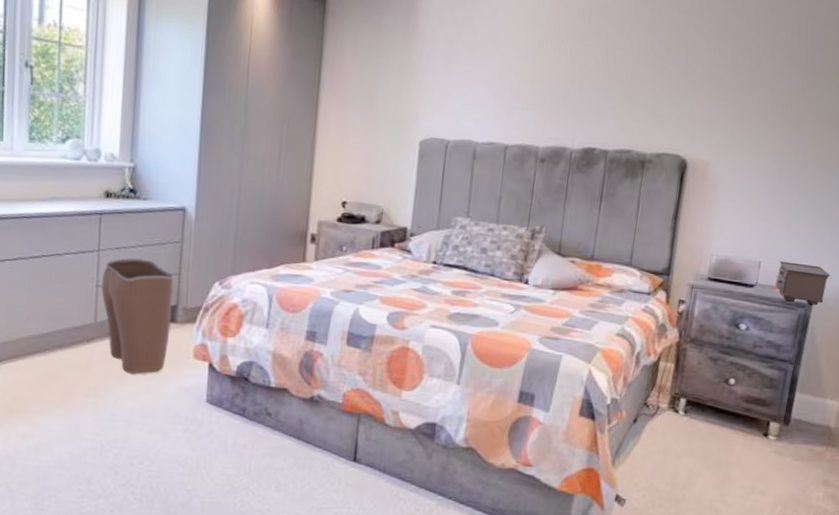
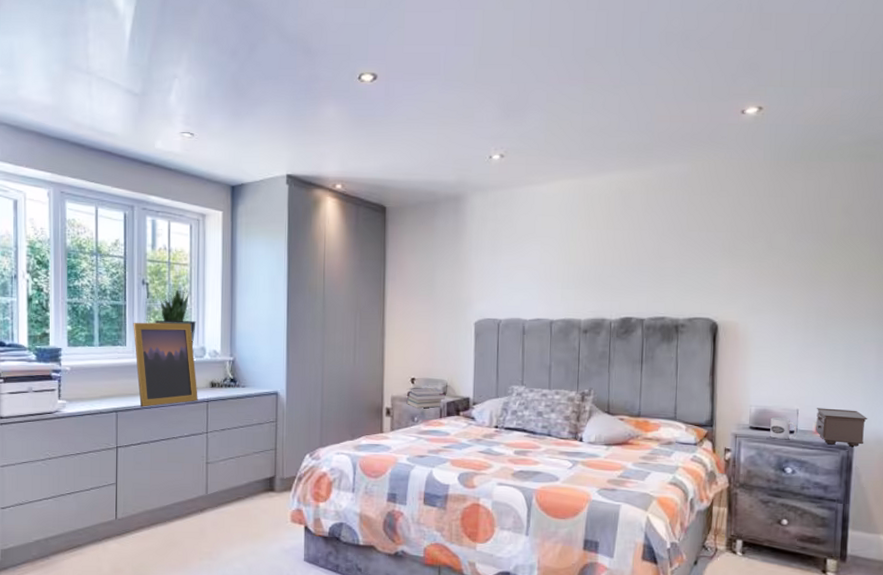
picture frame: none [12,113,90,217] -> present [133,322,198,407]
planter: none [39,75,91,147] -> present [154,287,196,346]
laundry basket: present [101,258,174,374] -> none [211,437,271,538]
books: none [334,212,381,237] -> present [406,387,446,409]
mug: none [728,269,758,293] -> present [770,417,798,439]

